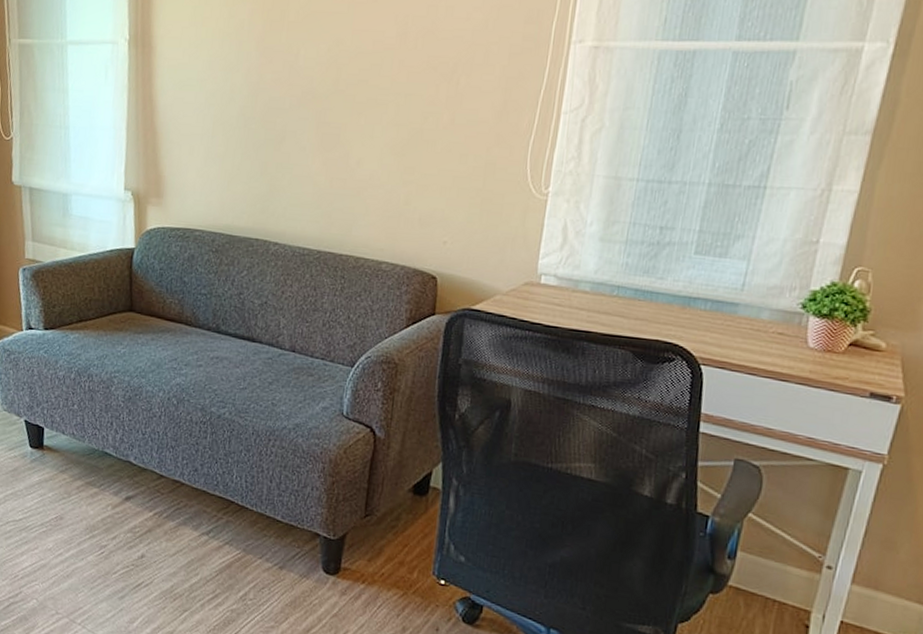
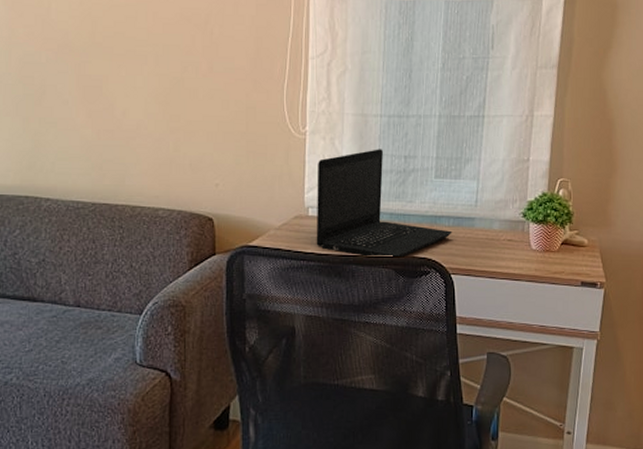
laptop: none [545,216,709,341] -> present [316,149,452,259]

